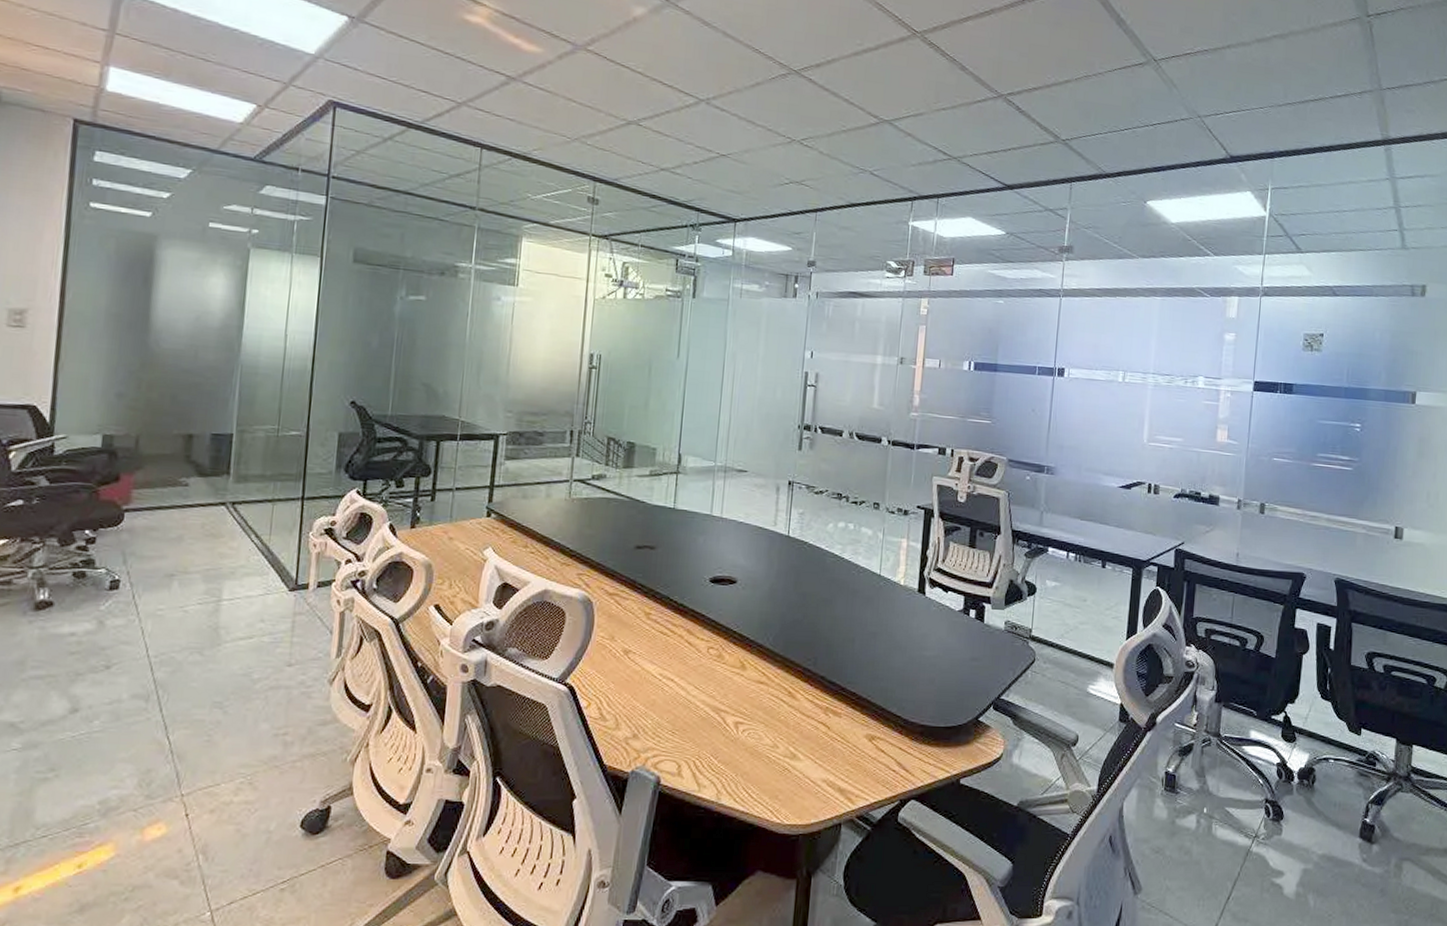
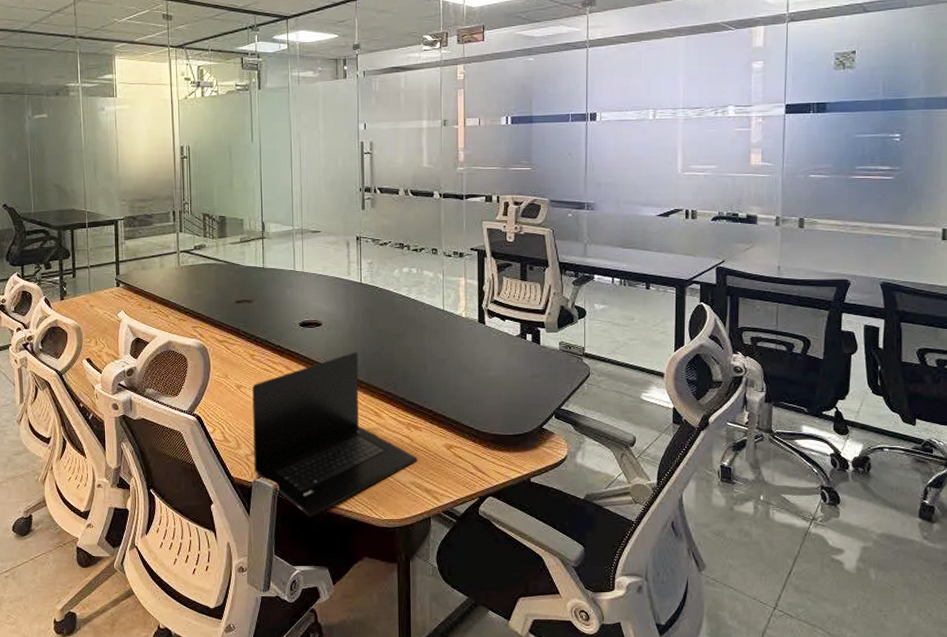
laptop: none [634,618,833,819] -> present [252,352,418,517]

